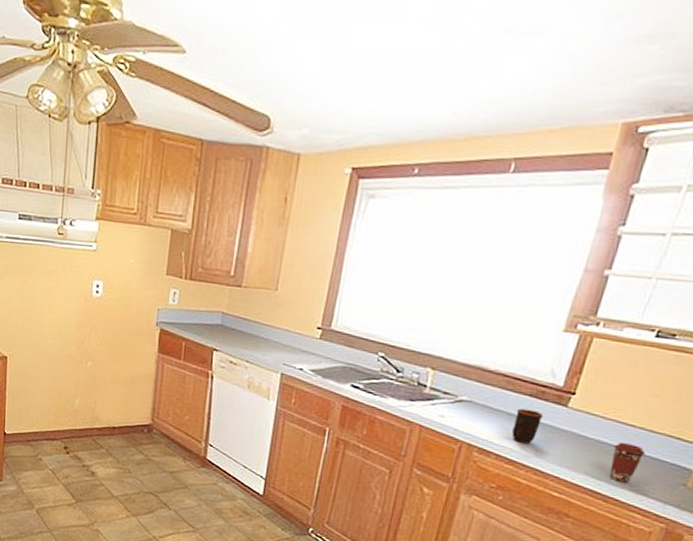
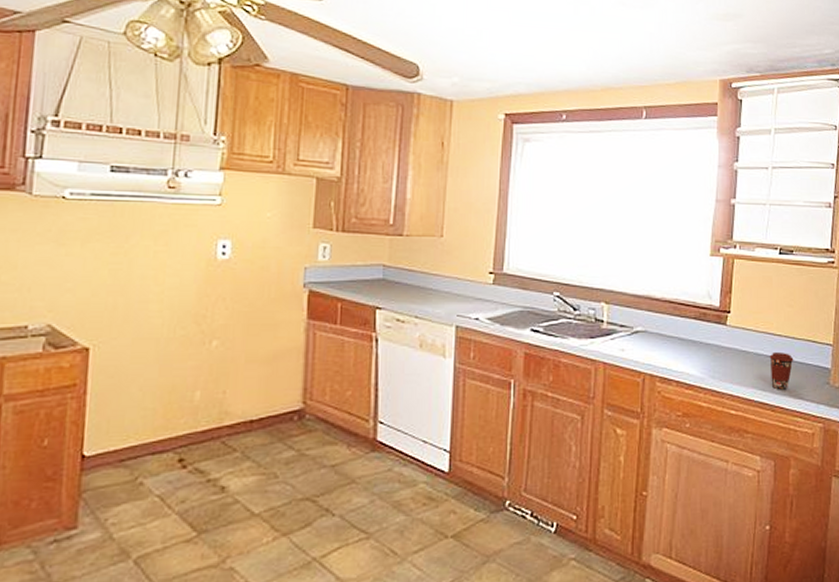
mug: present [511,408,544,445] -> none [686,332,709,367]

